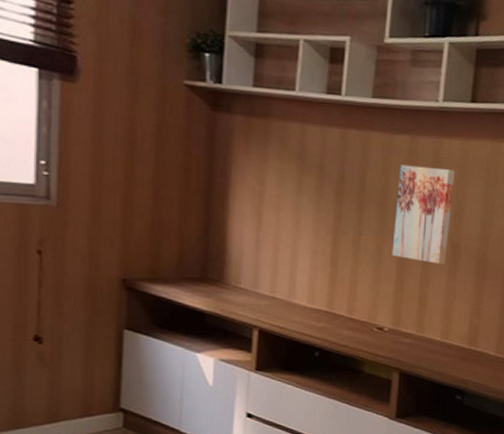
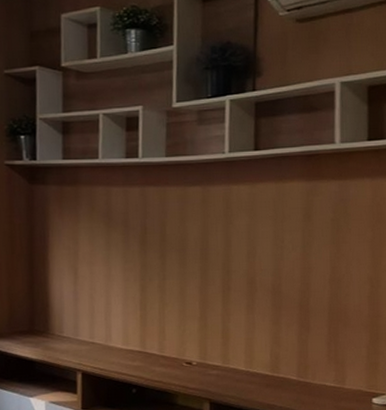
wall art: present [392,165,455,265] -> none [194,212,245,300]

